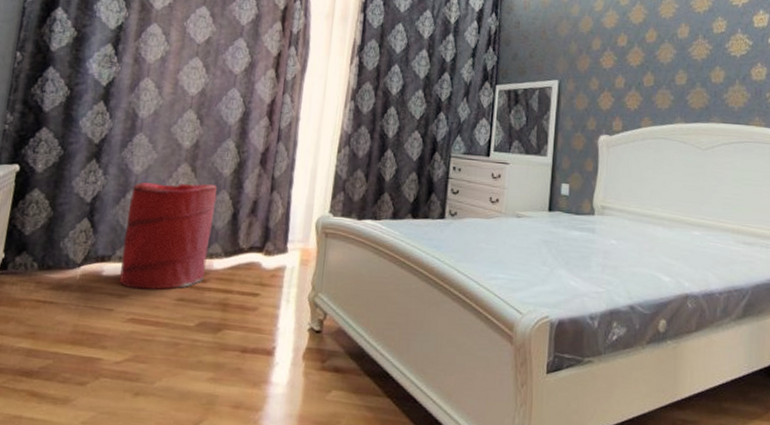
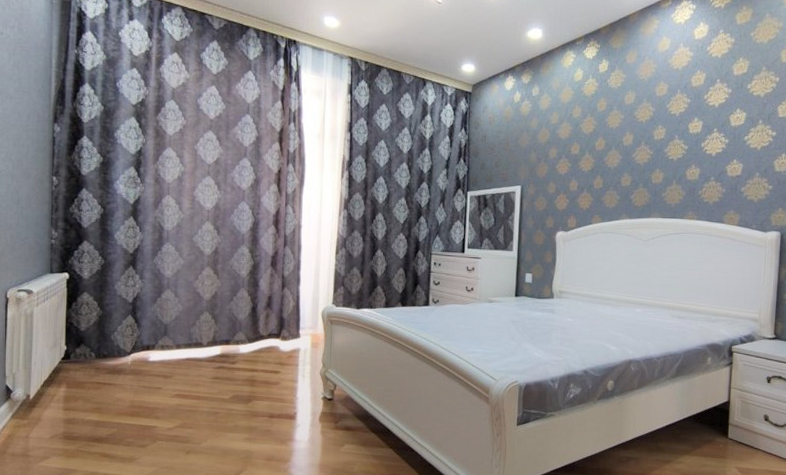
laundry hamper: present [119,182,217,290] -> none [163,283,237,371]

